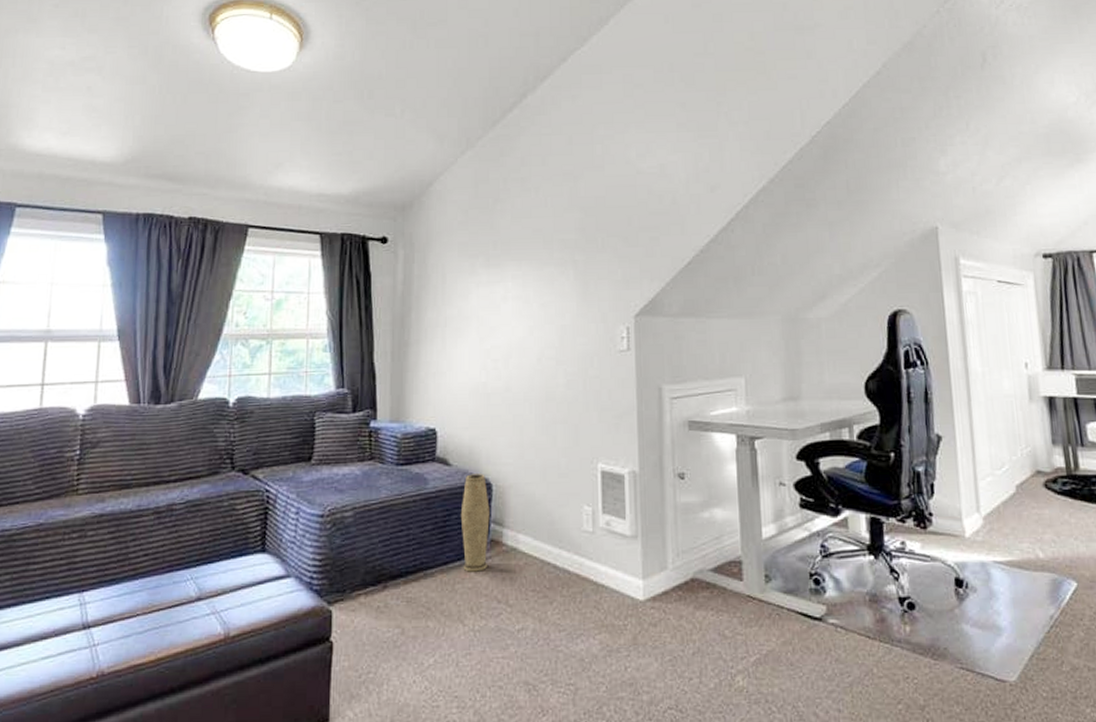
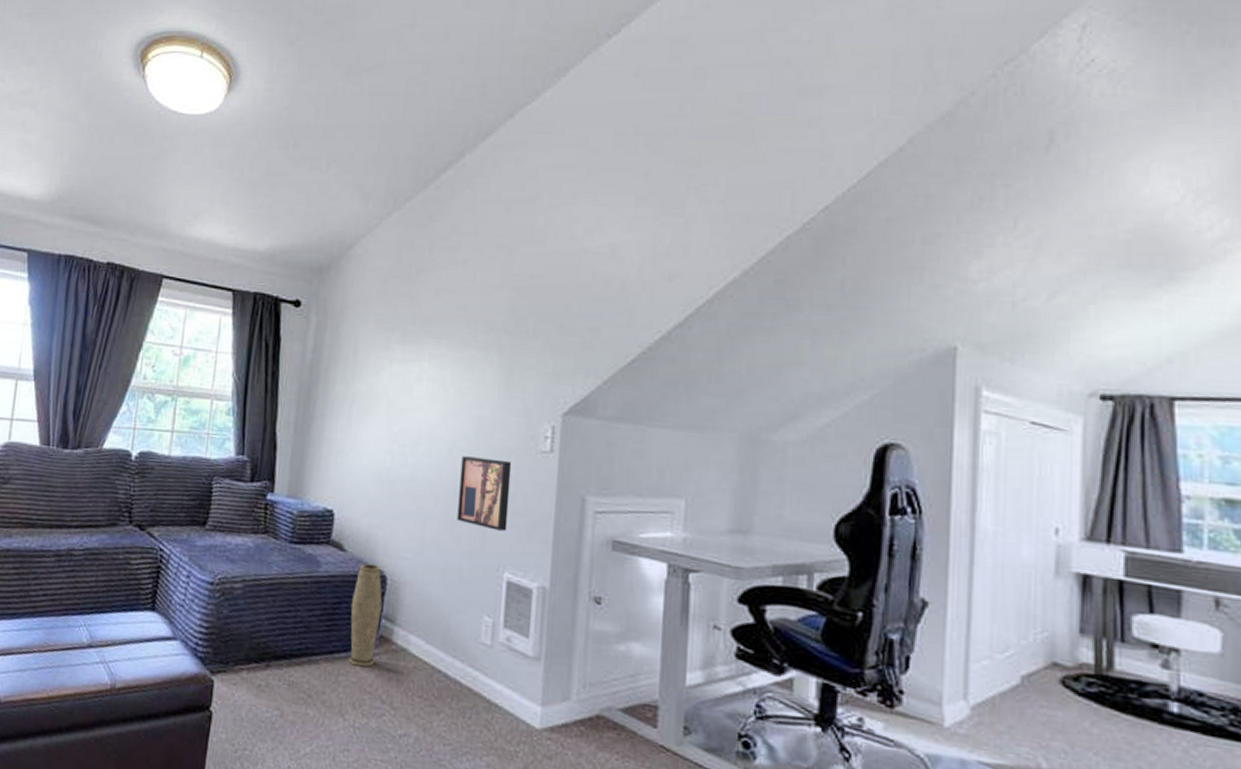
wall art: none [550,362,597,426] -> present [457,456,512,531]

